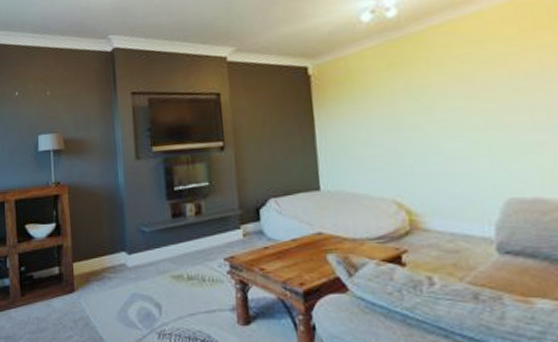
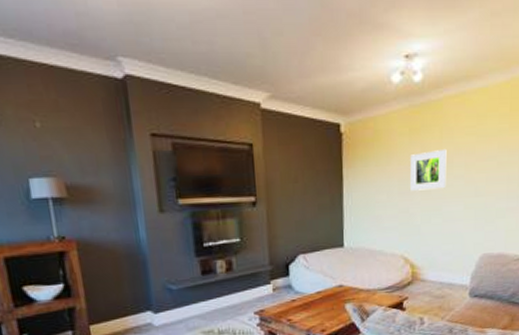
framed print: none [391,80,443,128] -> present [410,148,447,191]

